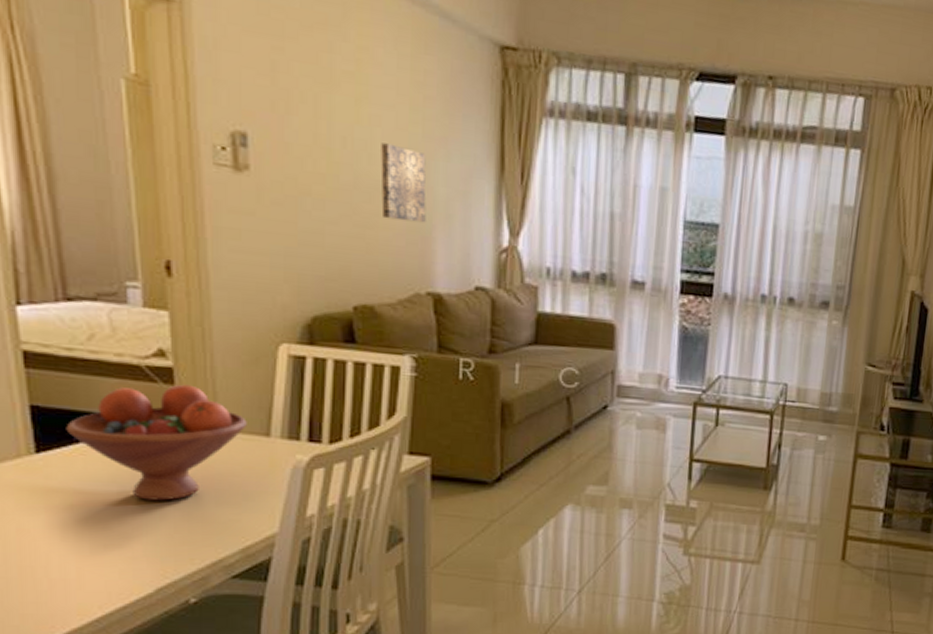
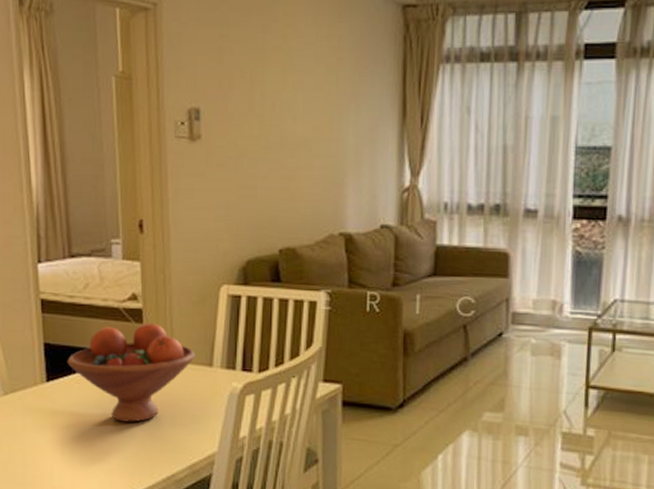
wall art: present [381,143,427,223] -> none [302,104,340,171]

